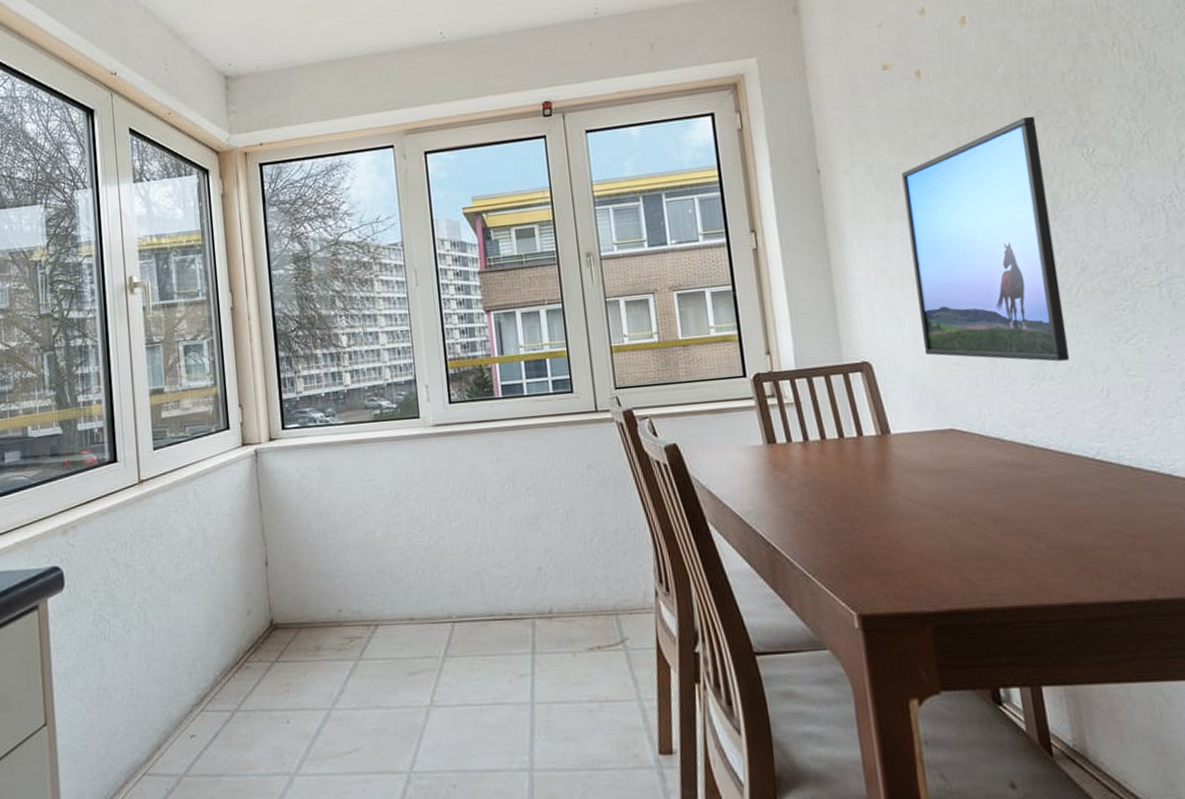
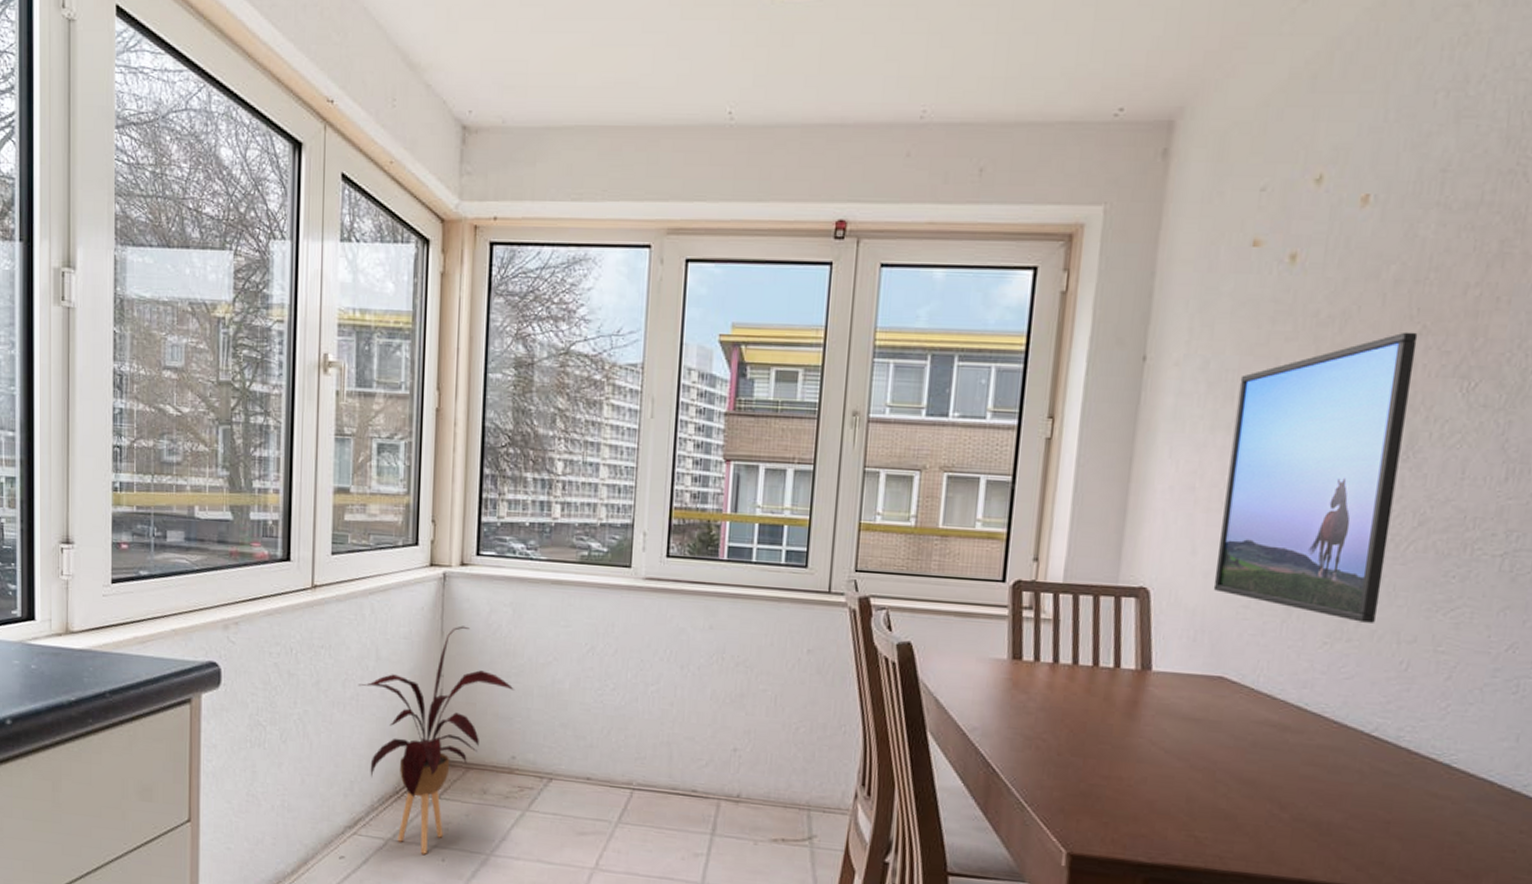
house plant: none [190,495,332,720] -> present [358,626,514,854]

